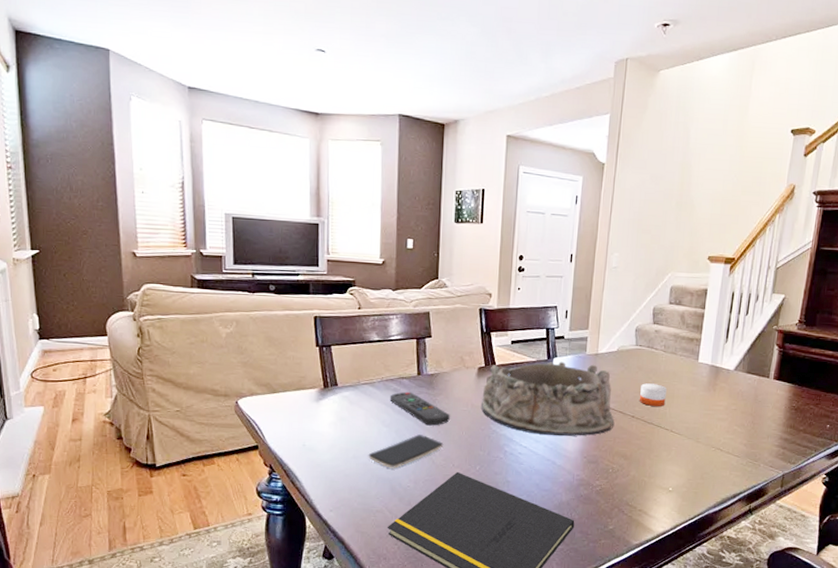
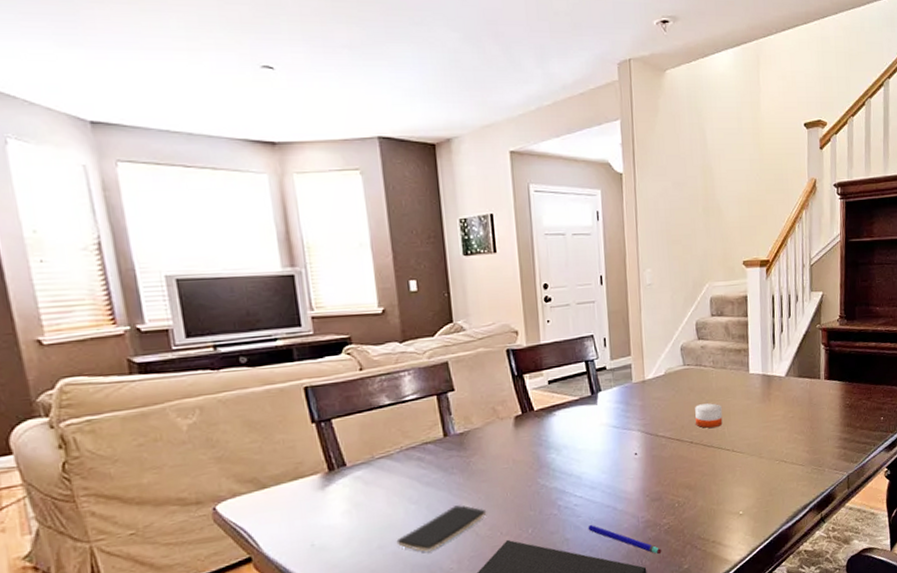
remote control: present [389,391,450,426] -> none [413,457,490,493]
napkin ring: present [481,361,615,436] -> none [523,392,674,481]
pen: none [527,473,591,512] -> present [588,525,662,555]

